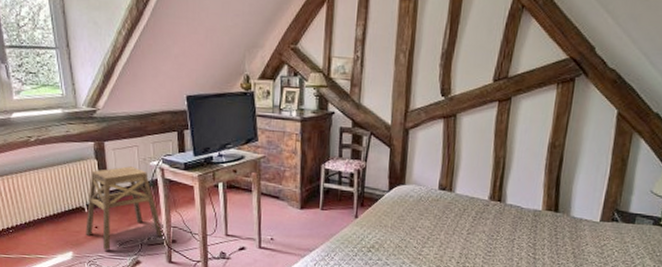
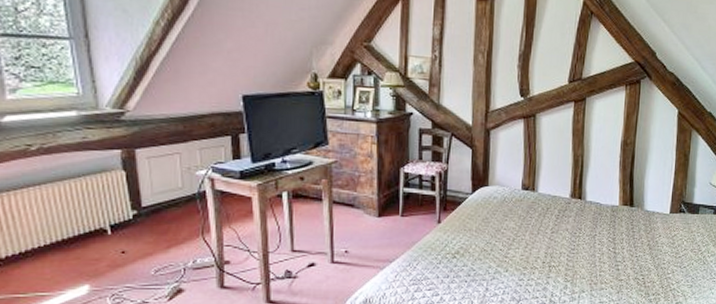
stool: present [86,166,164,251] -> none [108,177,215,280]

